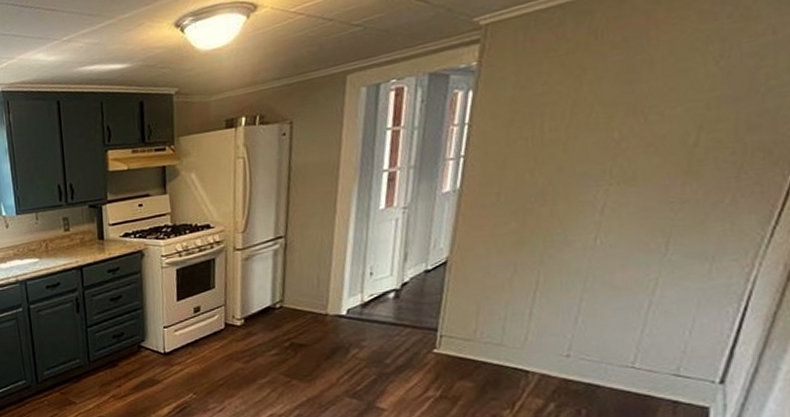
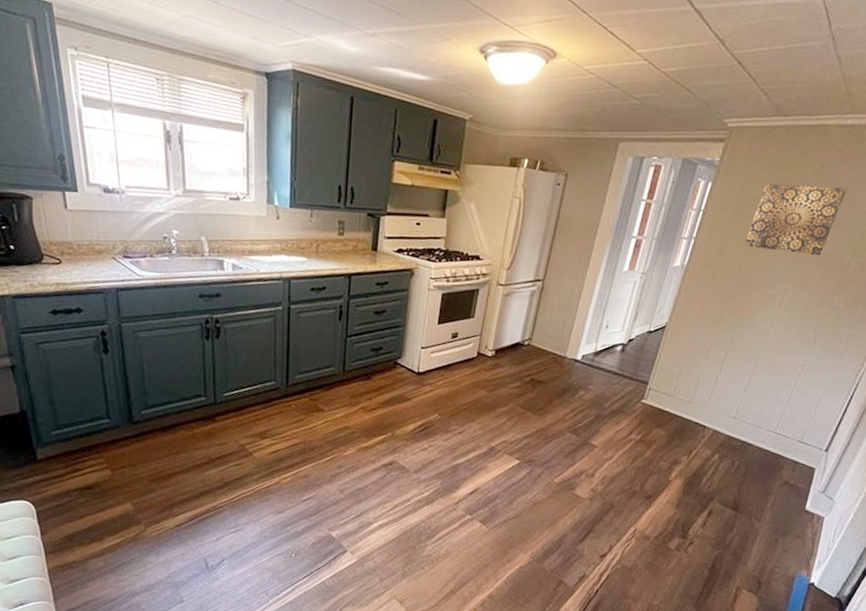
wall art: none [532,54,669,152] -> present [744,184,847,256]

